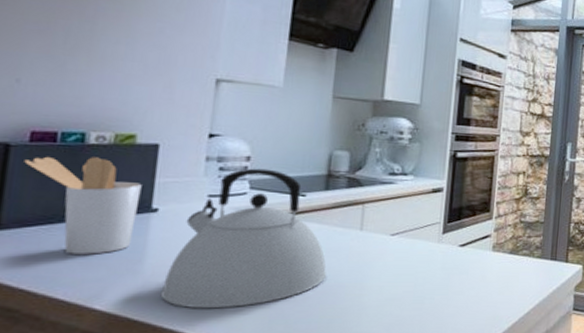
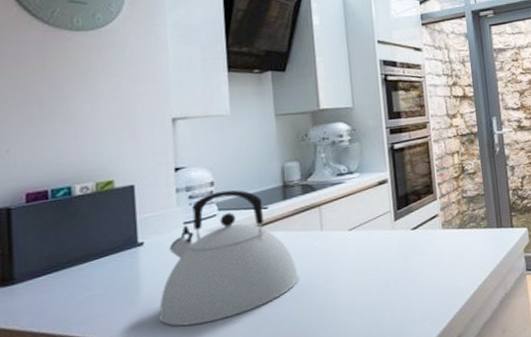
utensil holder: present [24,156,142,255] -> none [25,206,127,296]

